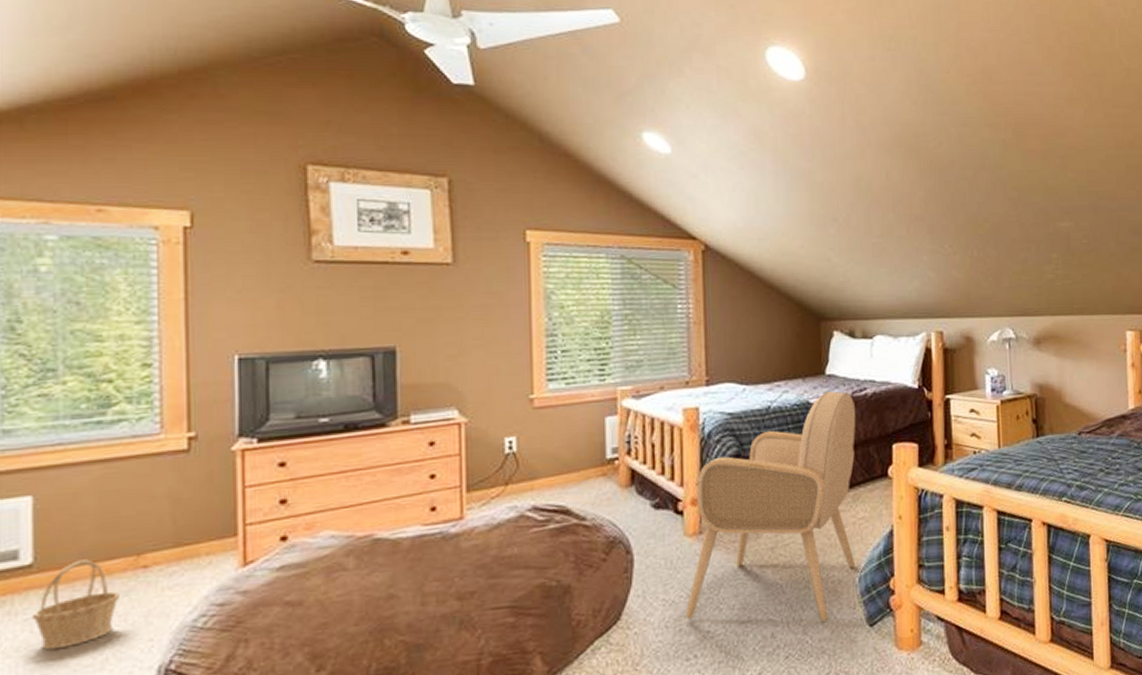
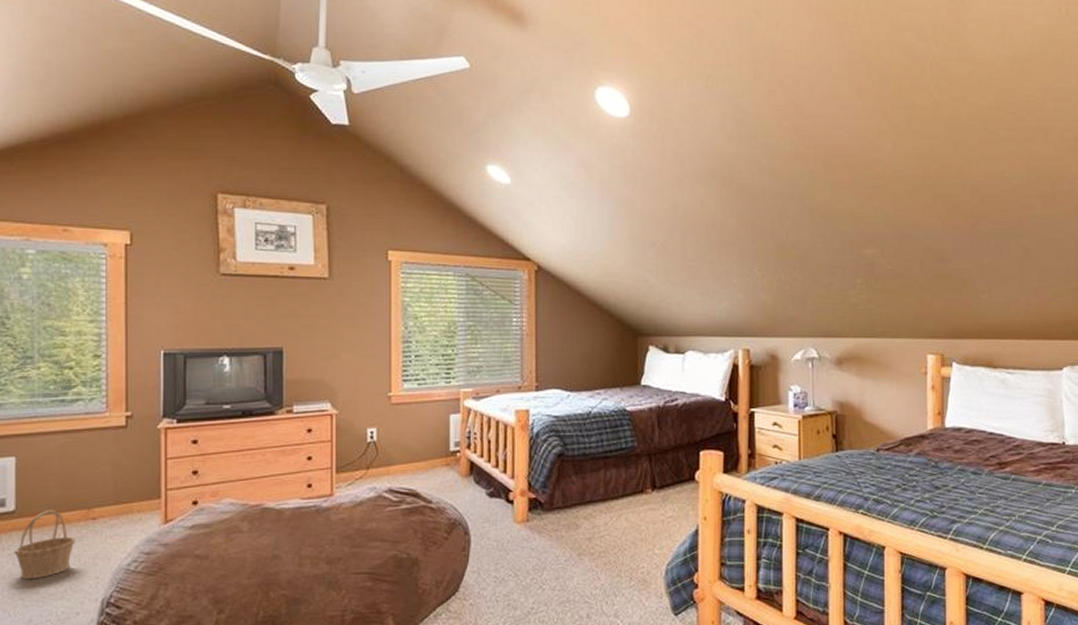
armchair: present [685,391,856,623] -> none [512,400,668,609]

